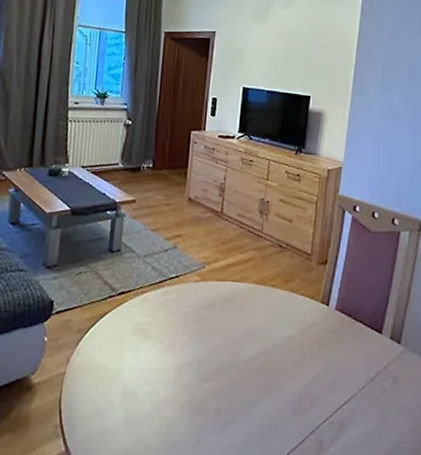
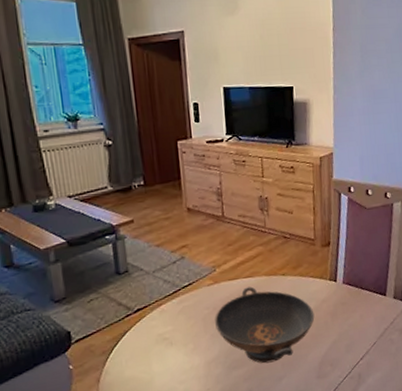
decorative bowl: none [194,292,300,383] -> present [215,286,315,364]

